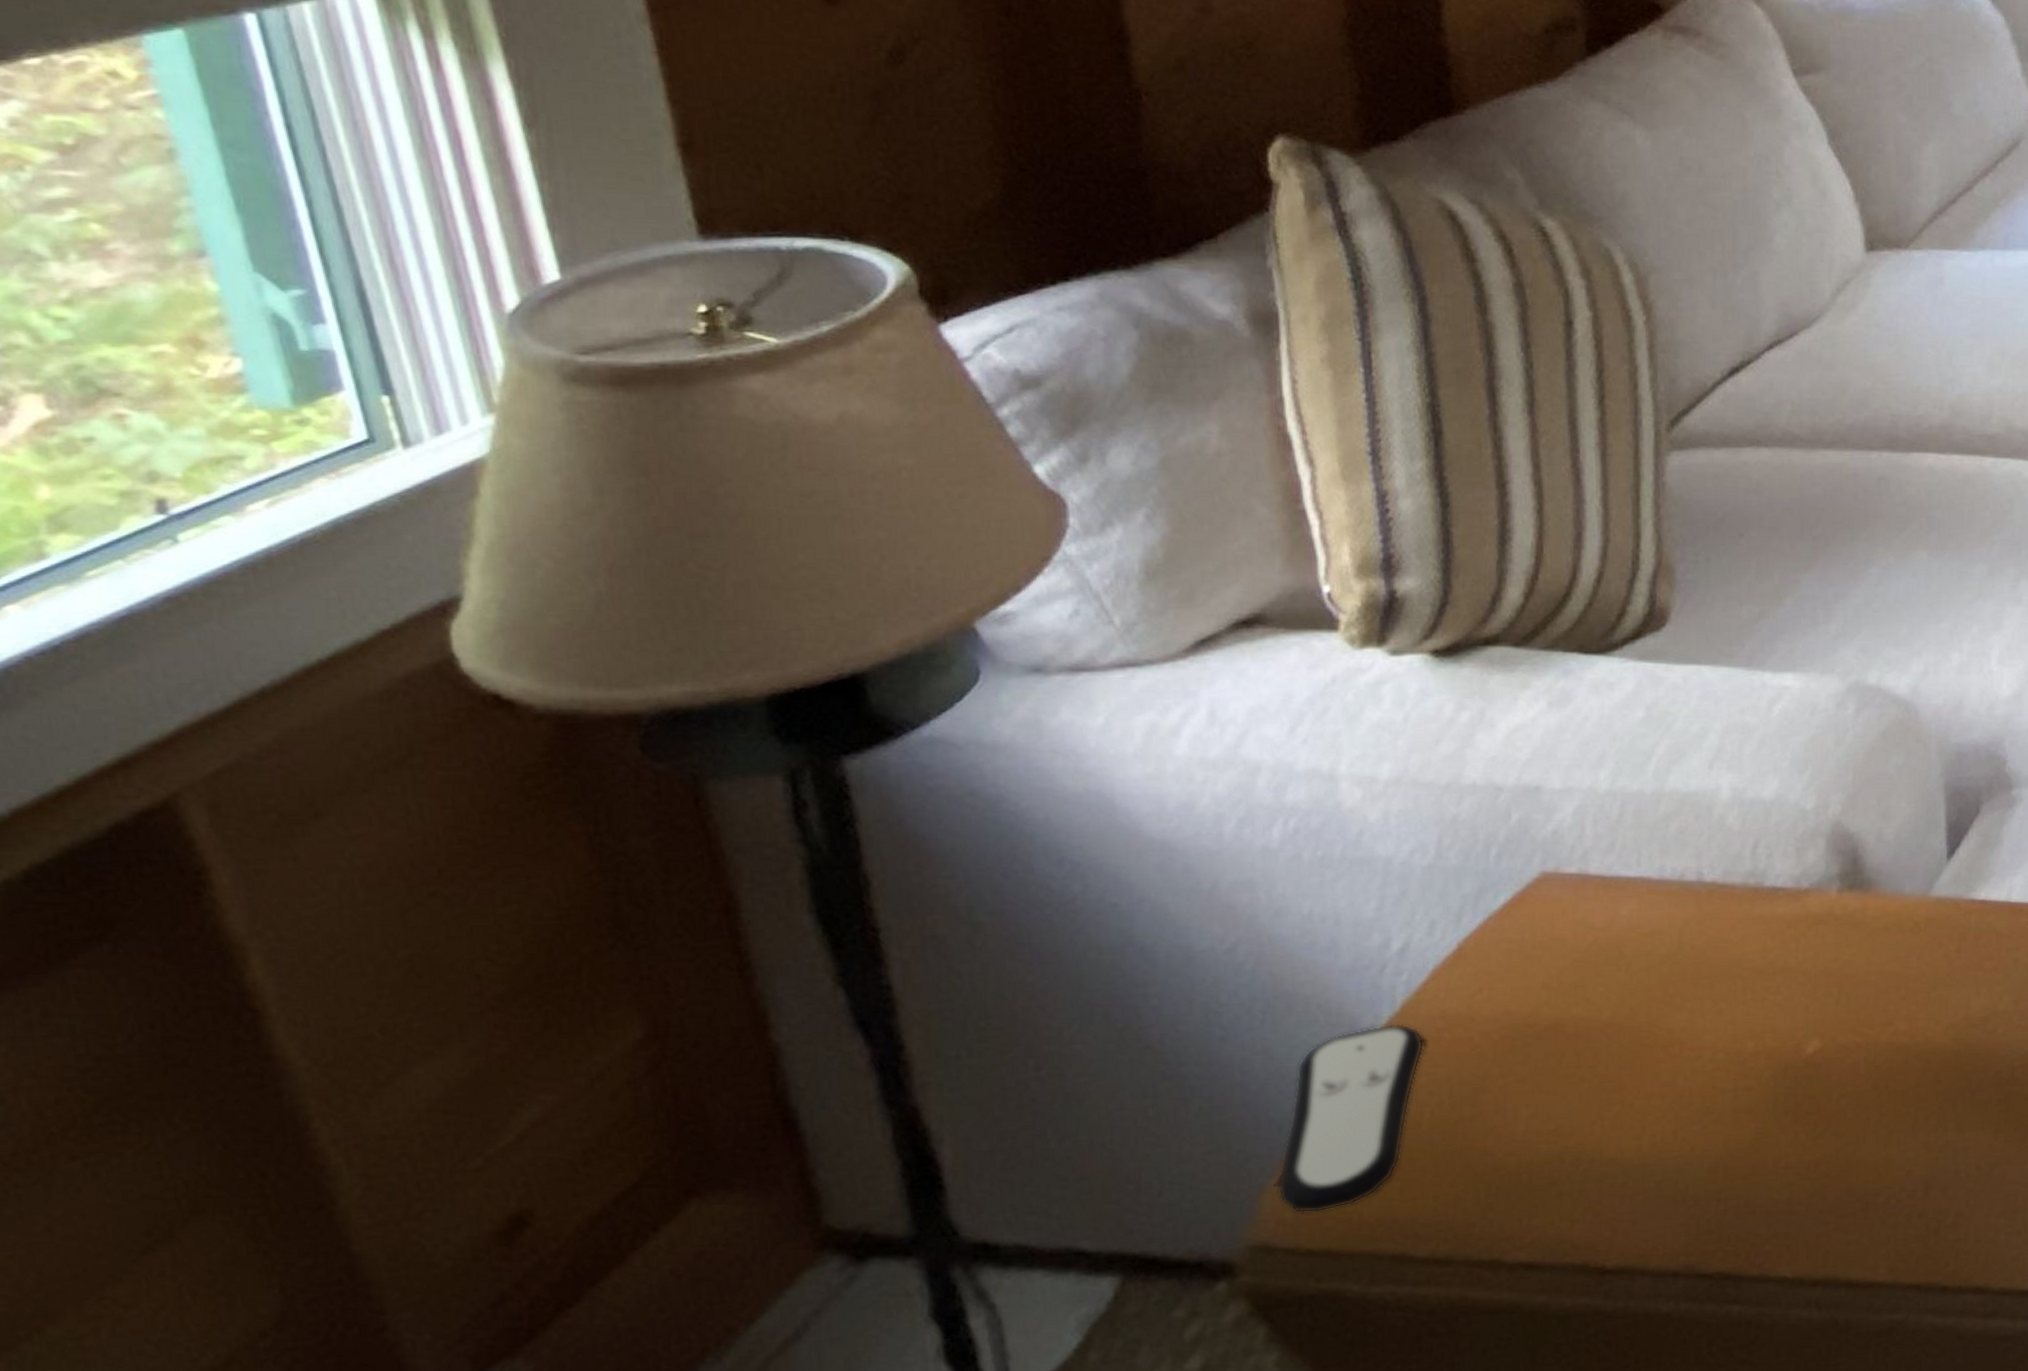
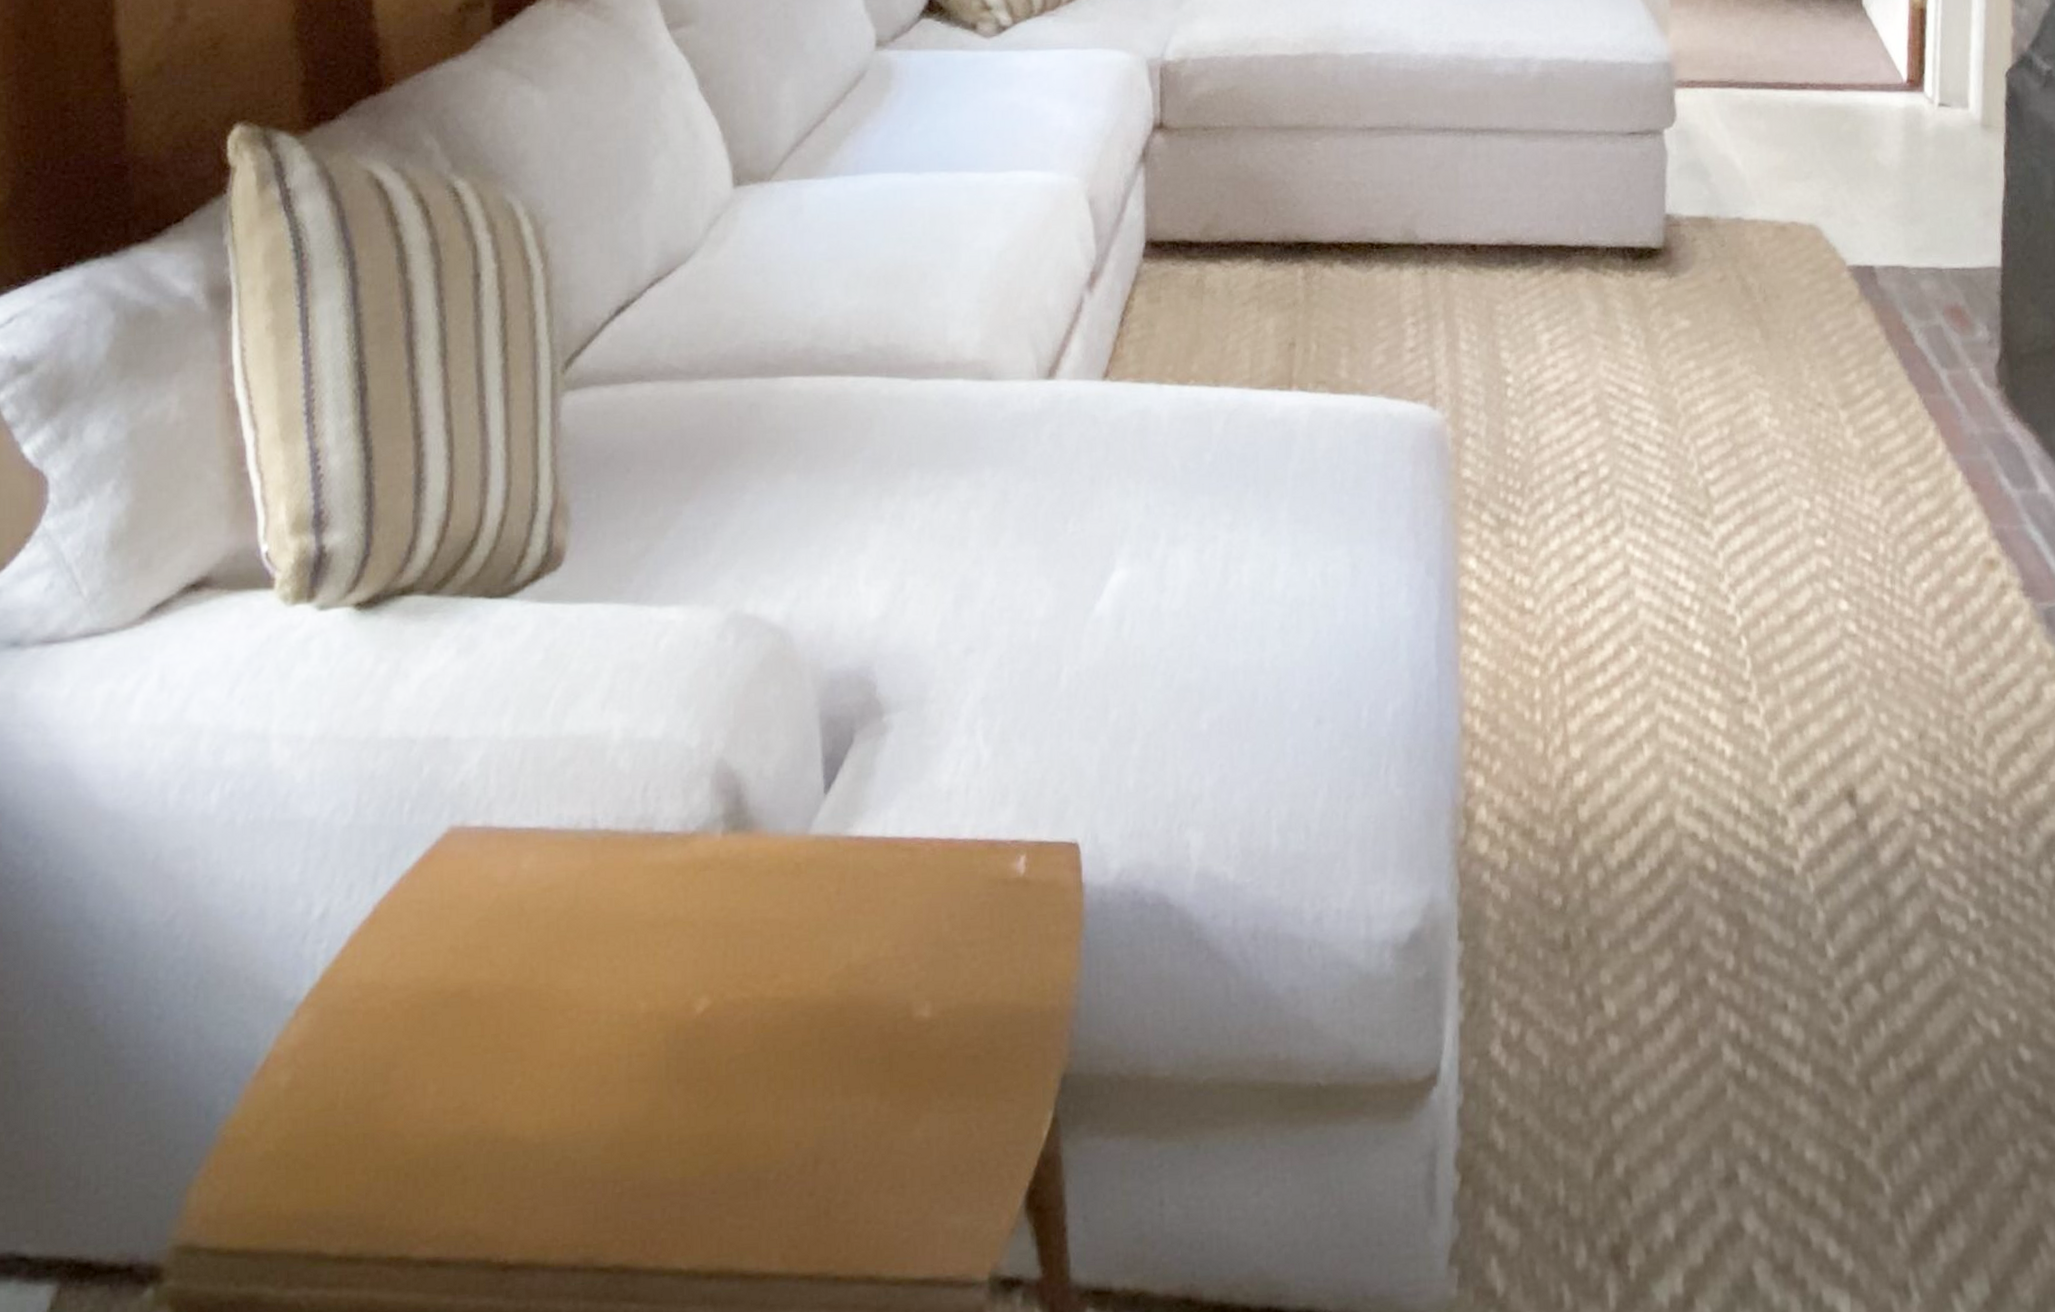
remote control: present [1277,1024,1425,1213] -> none [203,995,342,1208]

